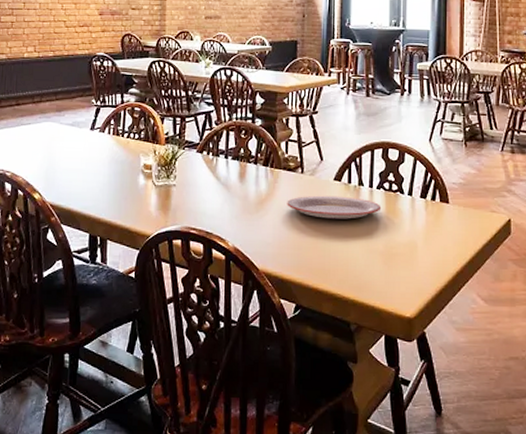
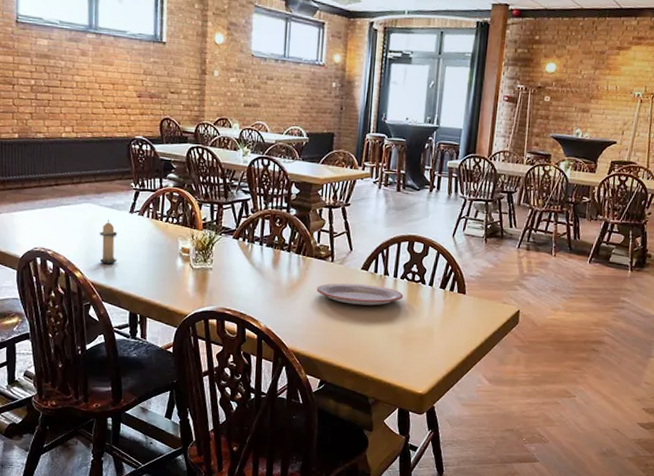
candle: none [59,138,77,183] -> present [99,220,117,264]

